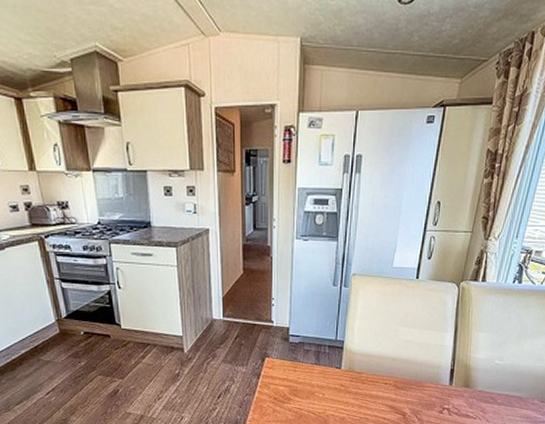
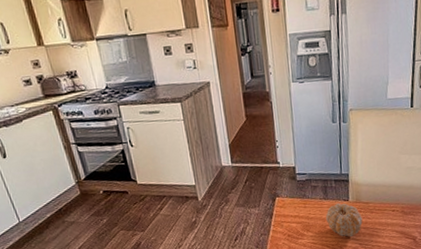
fruit: none [316,370,353,406] -> present [326,203,363,237]

